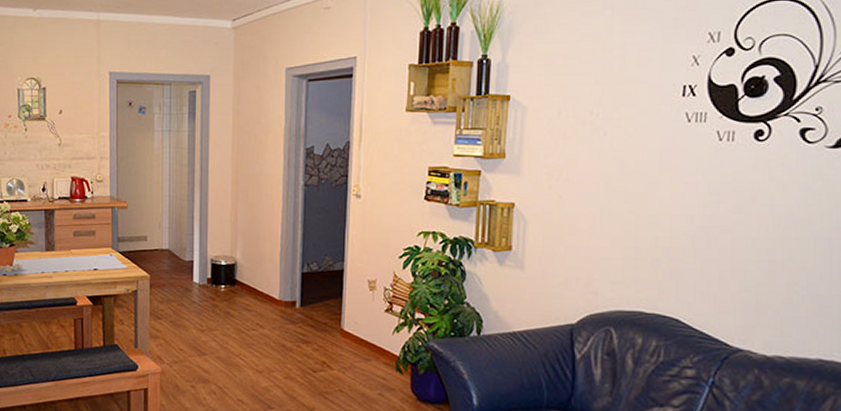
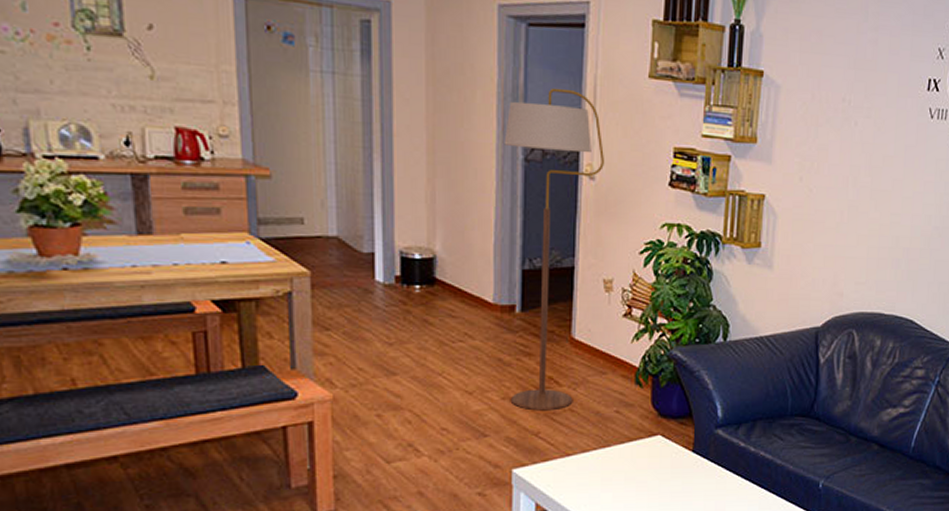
floor lamp: none [288,126,368,390] -> present [504,88,604,411]

